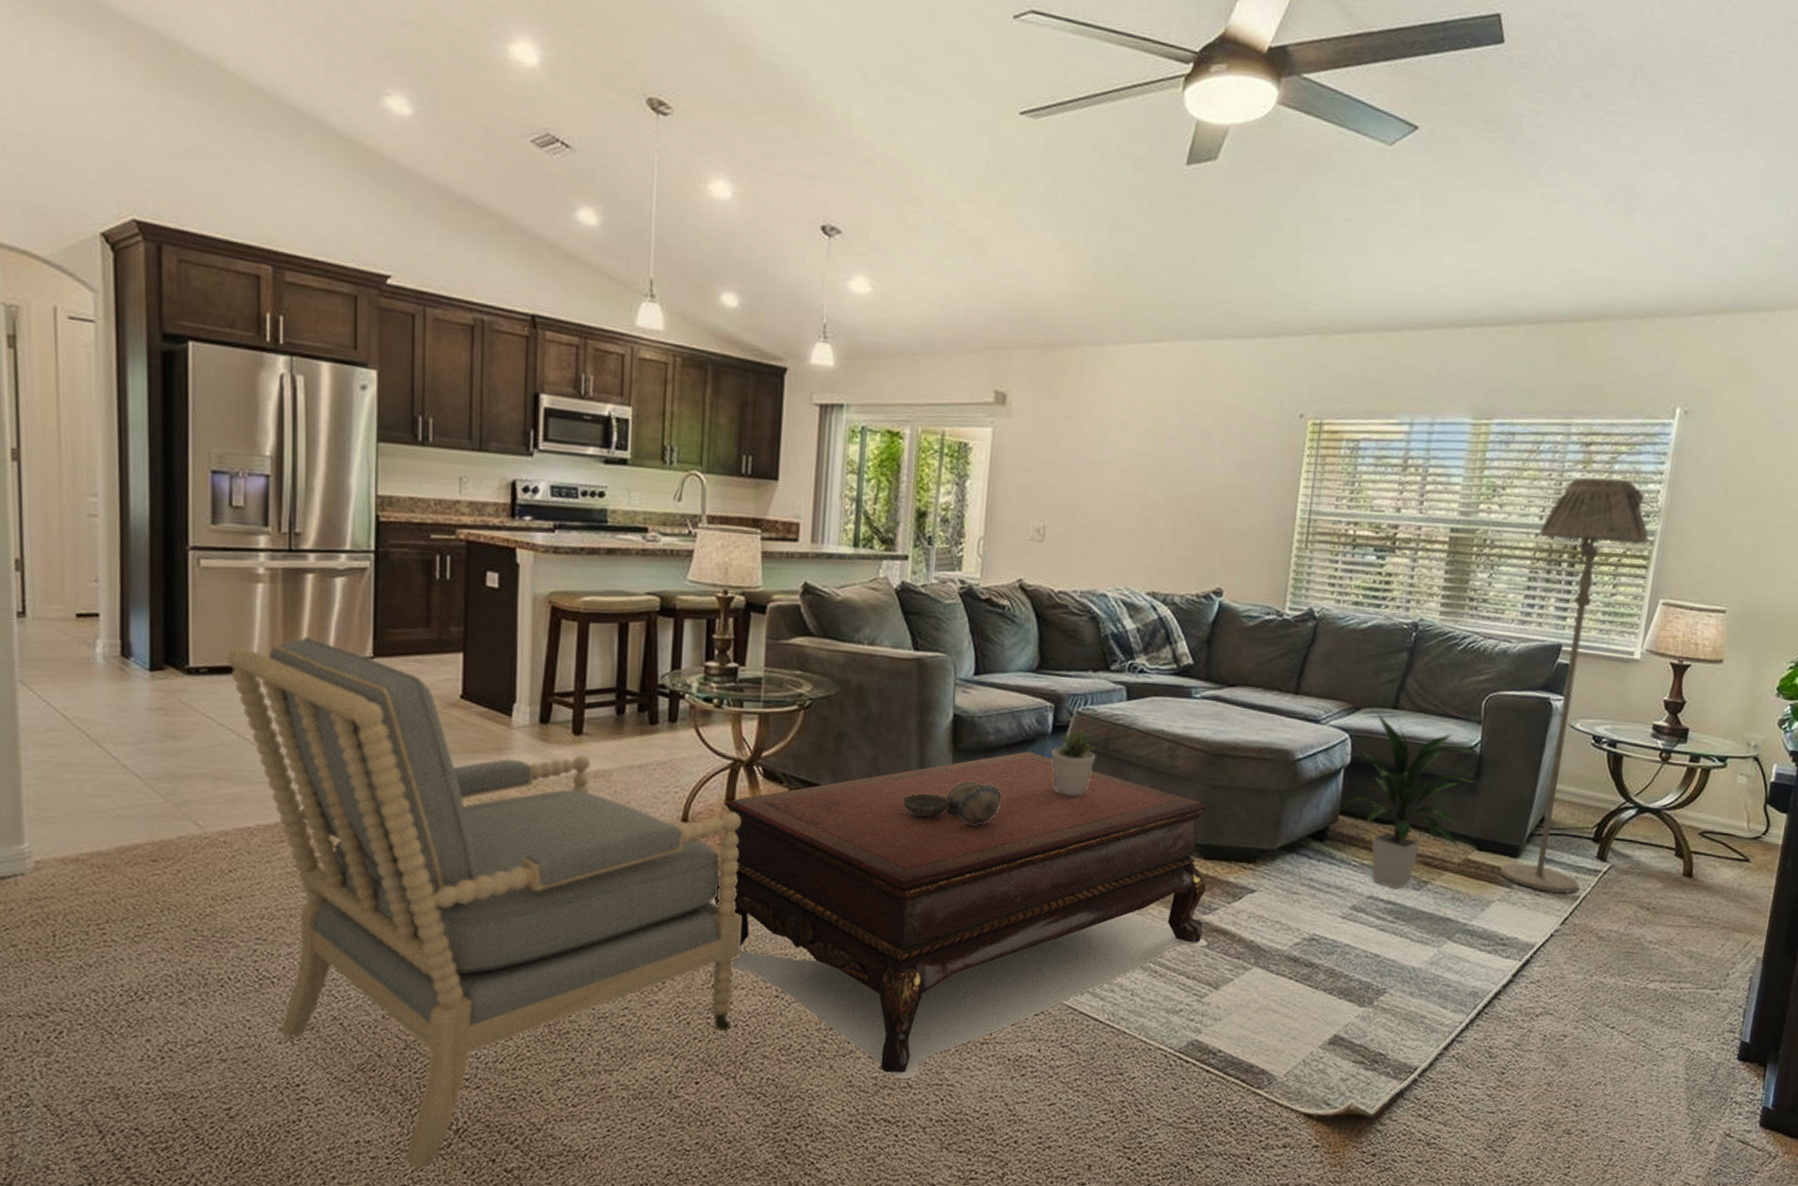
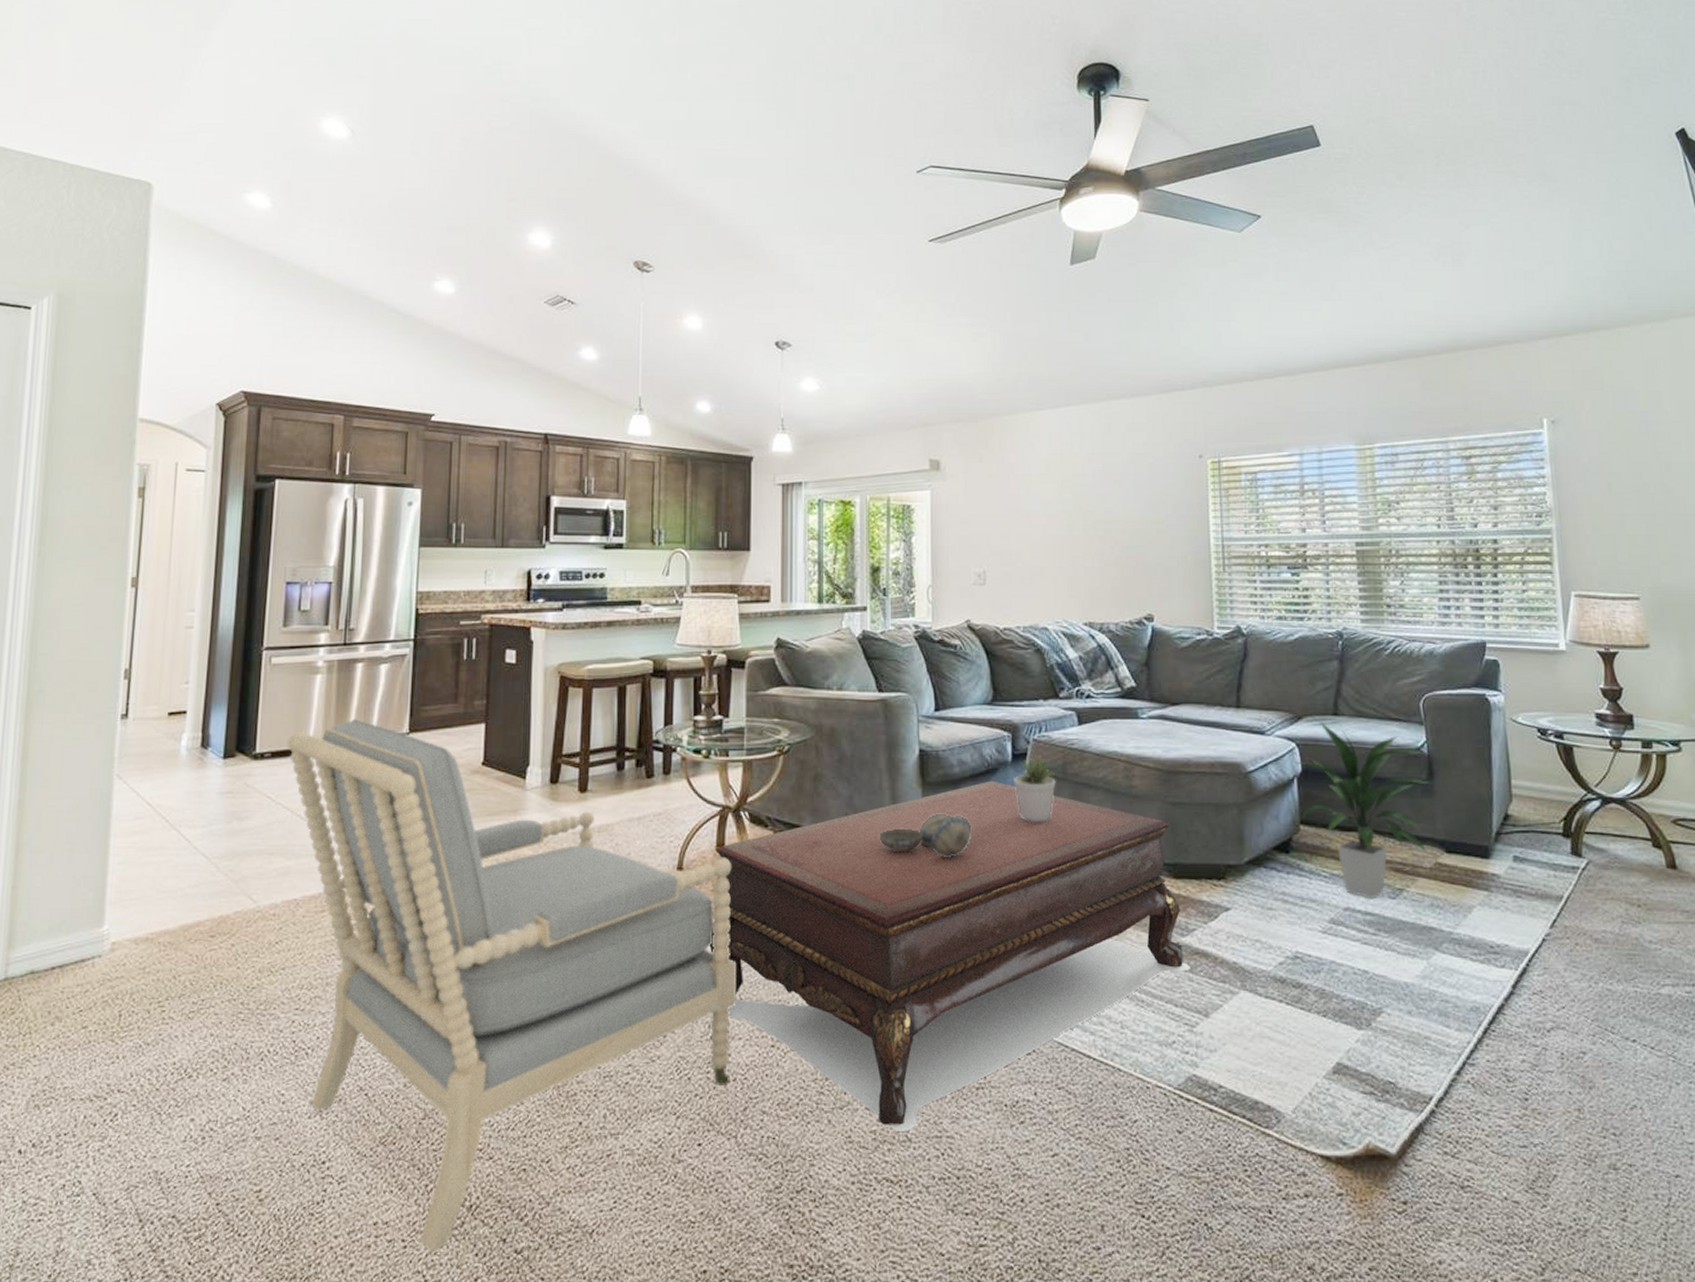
floor lamp: present [1500,478,1649,893] -> none [1440,485,1561,893]

